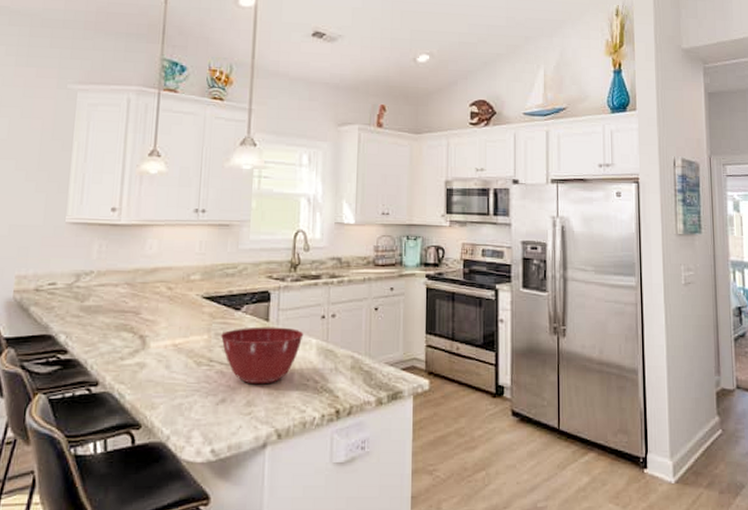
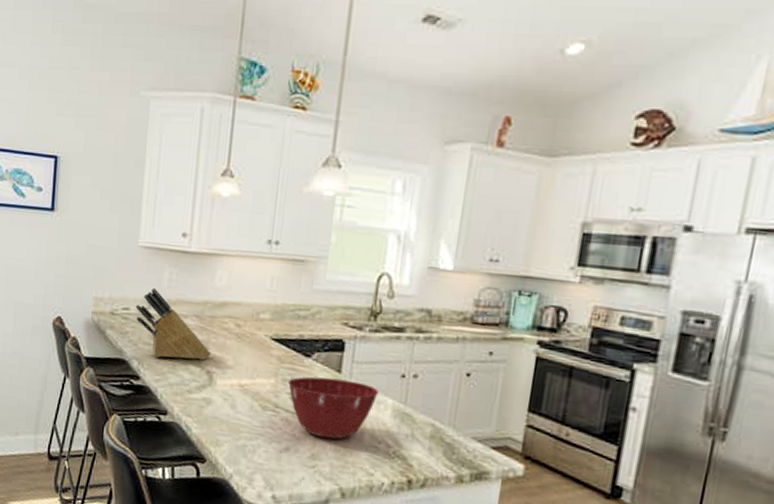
knife block: none [63,262,144,329] -> present [135,288,212,361]

